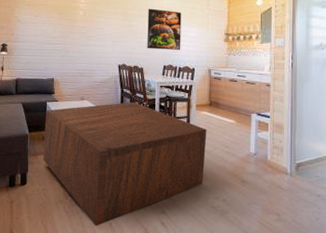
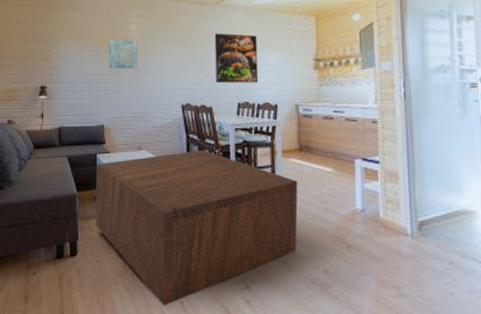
wall art: none [60,8,85,34] -> present [108,39,137,69]

